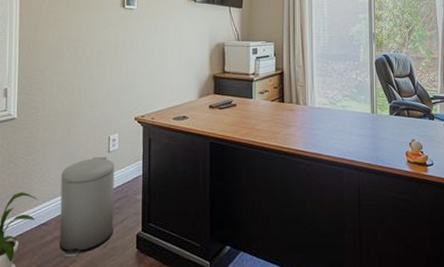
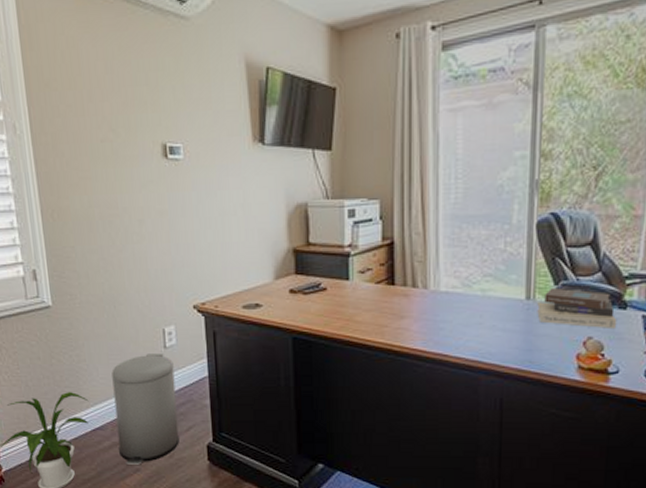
books: none [379,105,429,134] -> present [537,287,618,330]

